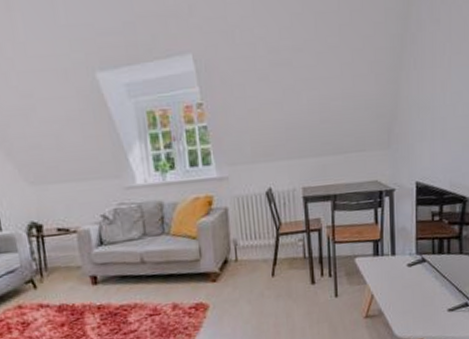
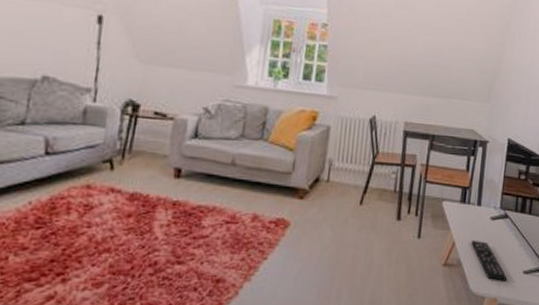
remote control: none [390,288,432,323] -> present [471,240,508,281]

